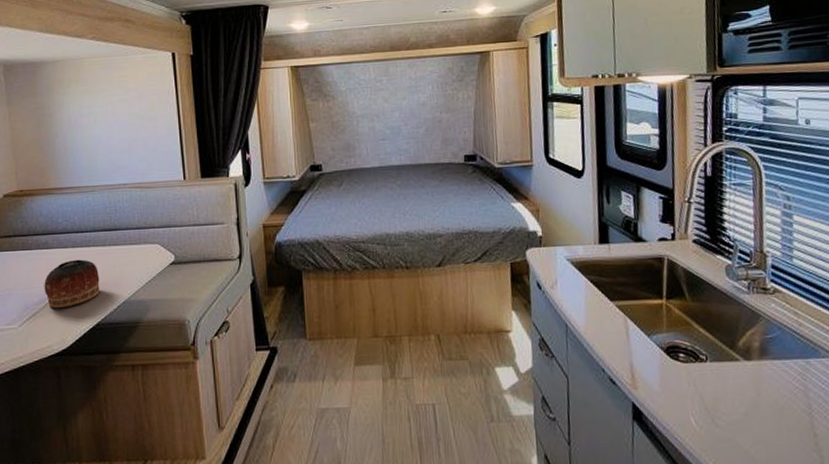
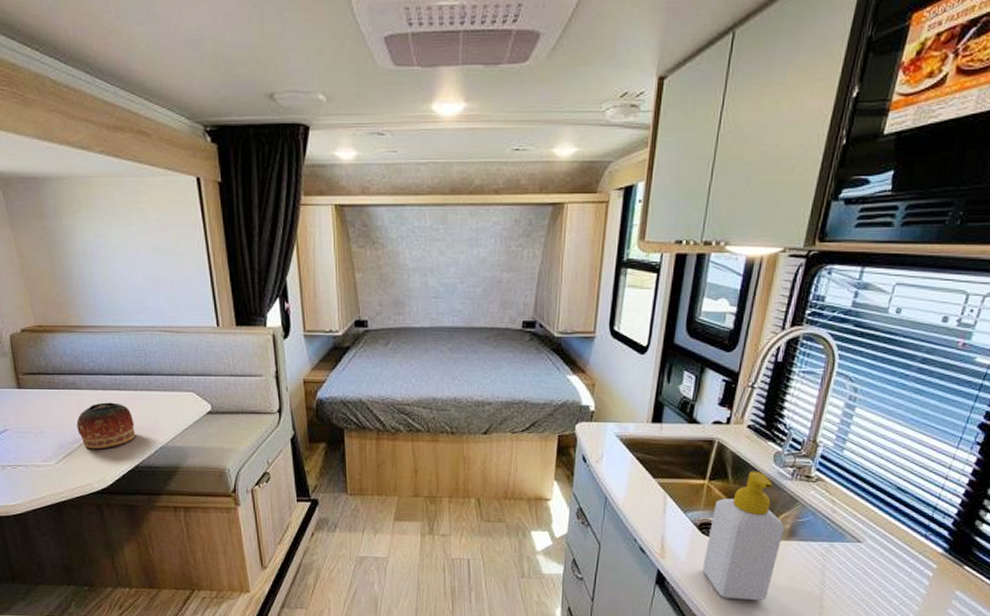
soap bottle: none [677,286,755,433] -> present [702,471,785,601]

